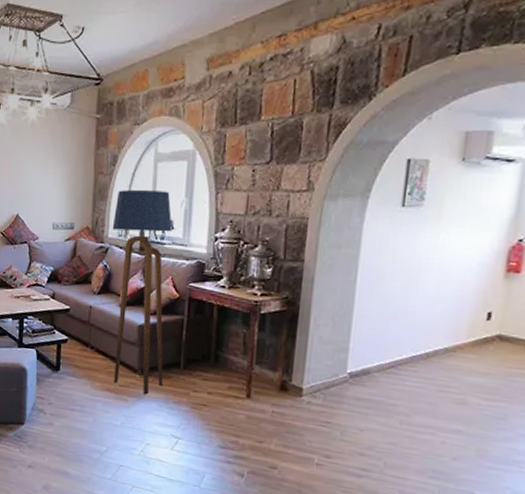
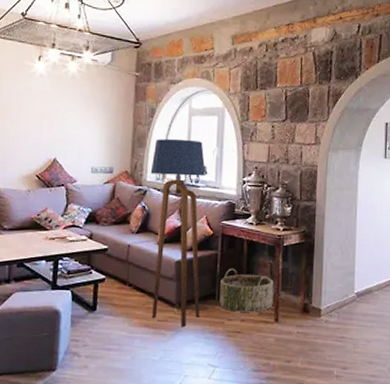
basket: none [184,335,247,386] -> present [219,268,274,312]

